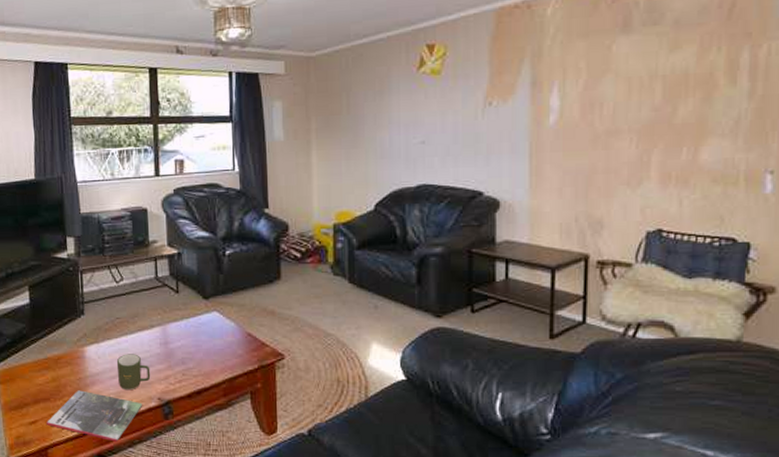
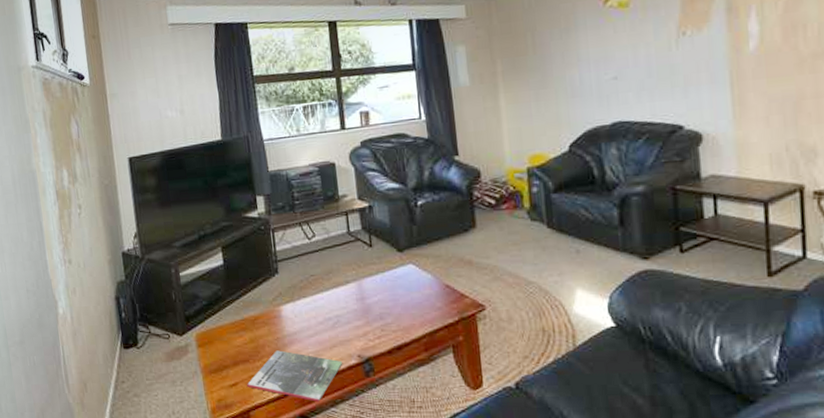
mug: present [116,354,151,391] -> none [313,311,349,349]

